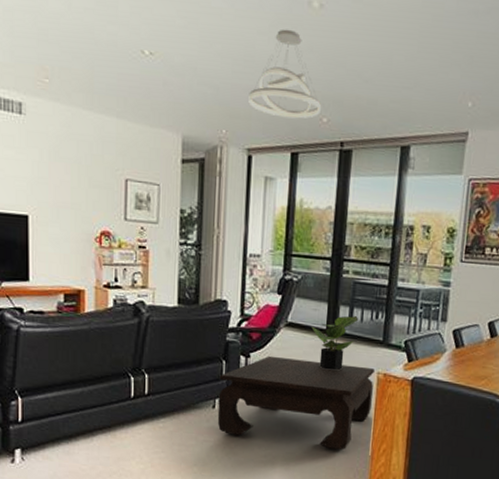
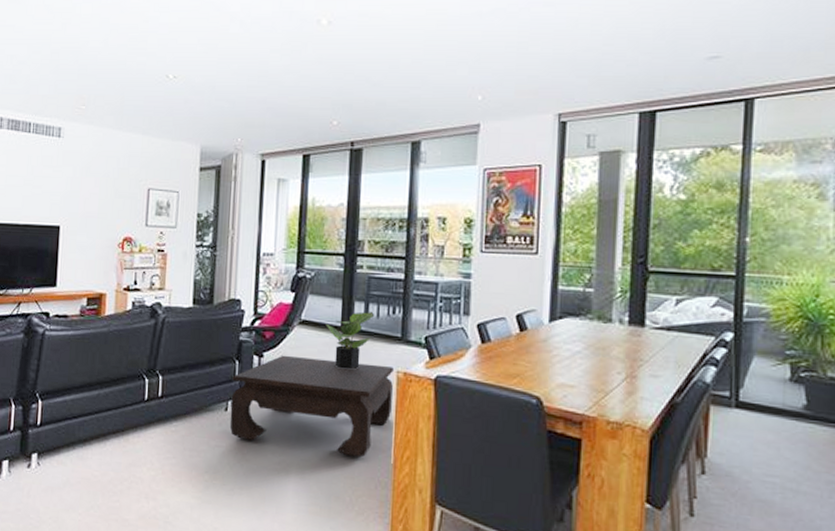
pendant light: present [248,29,321,119] -> none [262,45,331,124]

